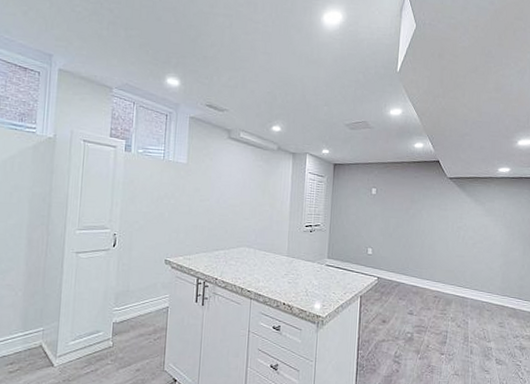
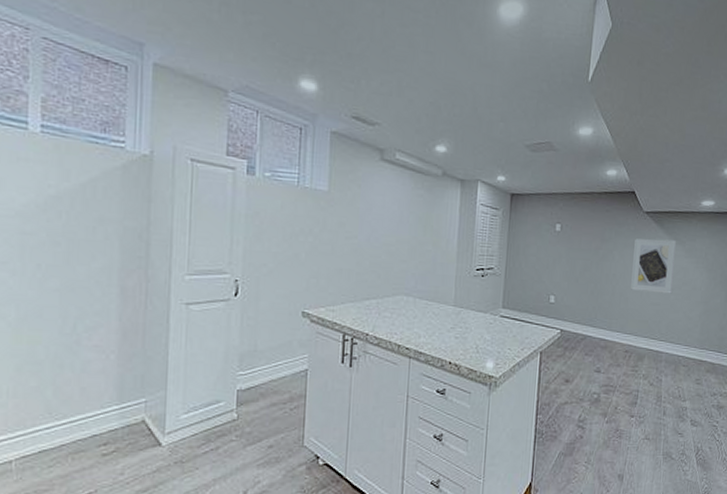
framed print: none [438,200,477,248] -> present [631,238,676,294]

